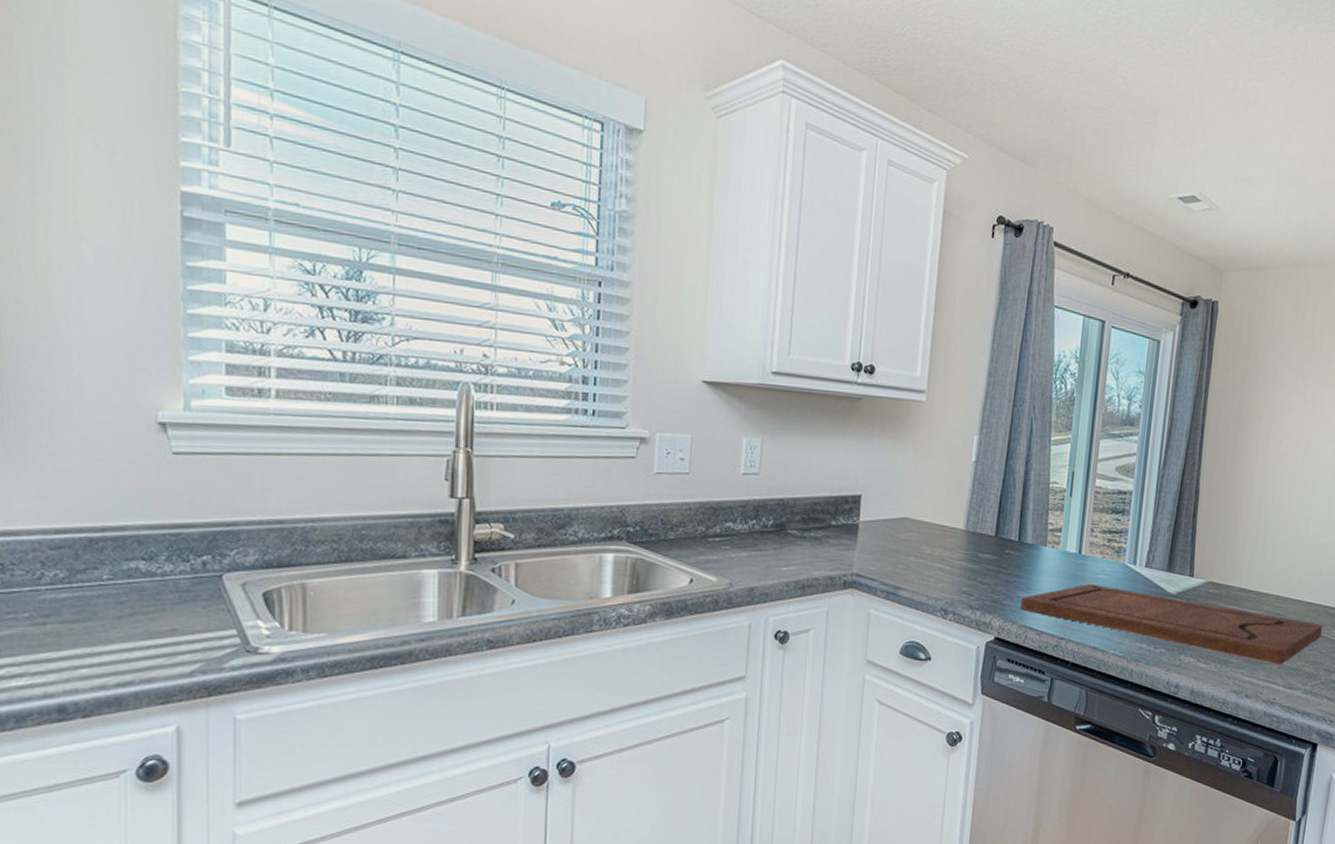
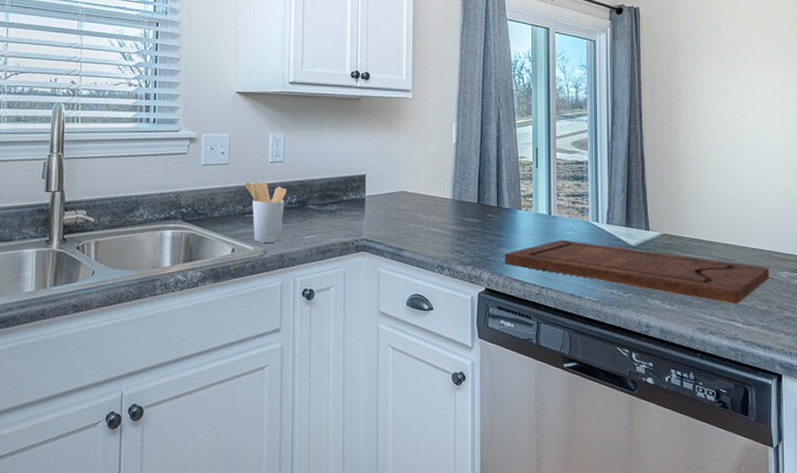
utensil holder: none [710,496,762,574] -> present [245,181,287,243]

